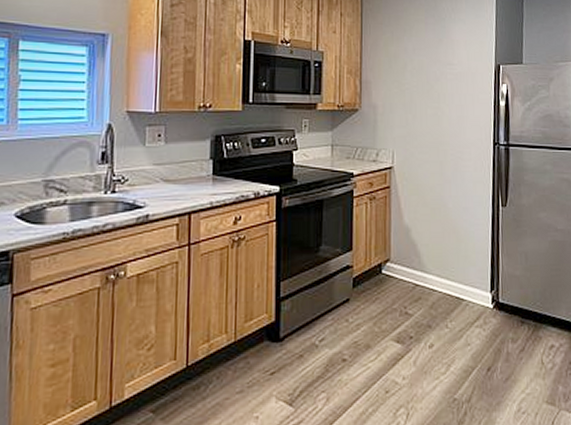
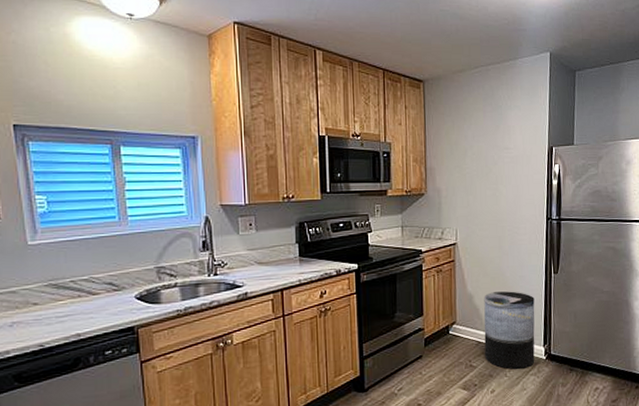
trash can: none [422,225,481,319] -> present [484,291,535,369]

